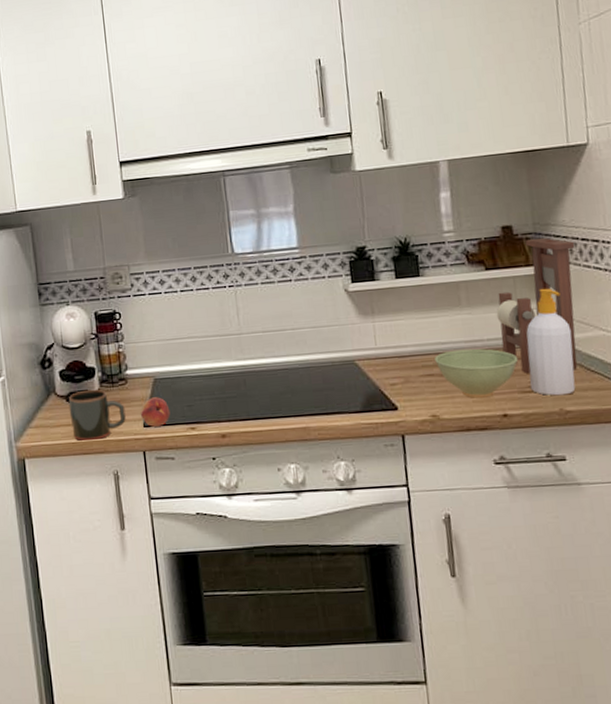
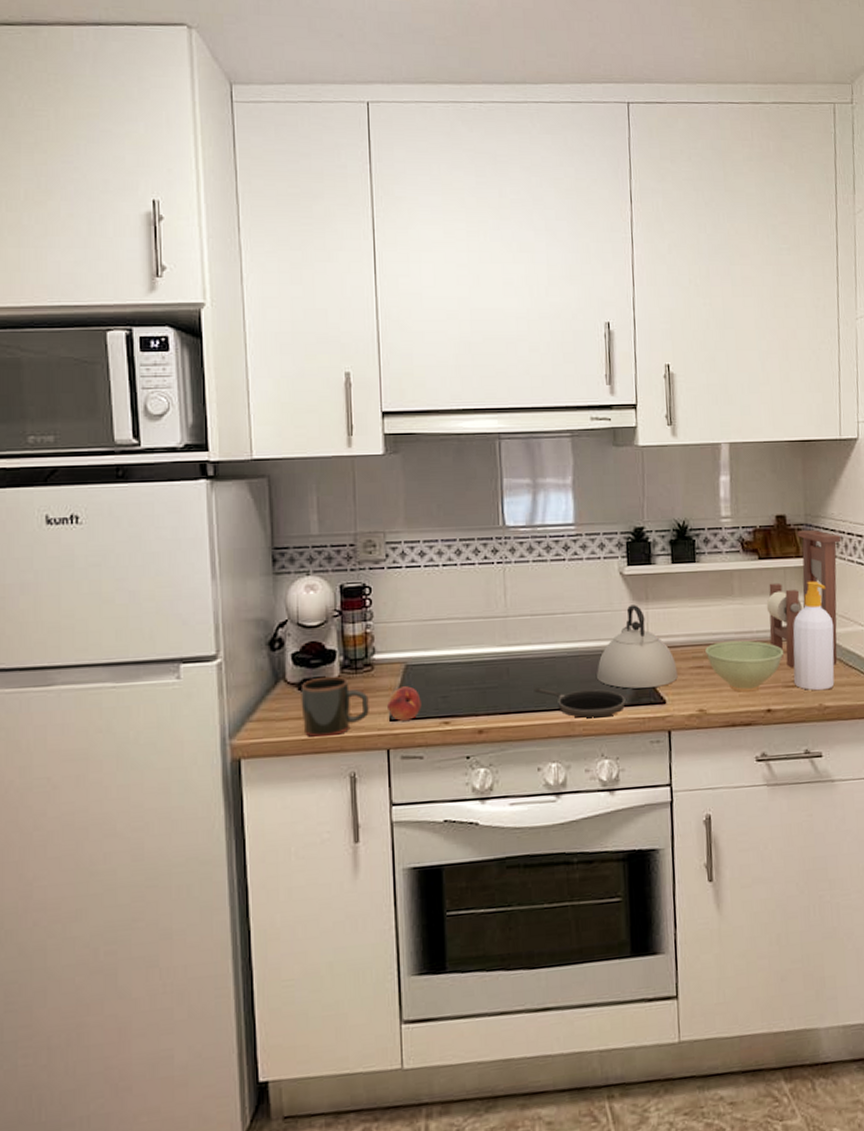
frying pan: none [270,397,358,425] -> present [534,688,626,719]
kettle: none [328,318,409,397] -> present [597,605,678,689]

